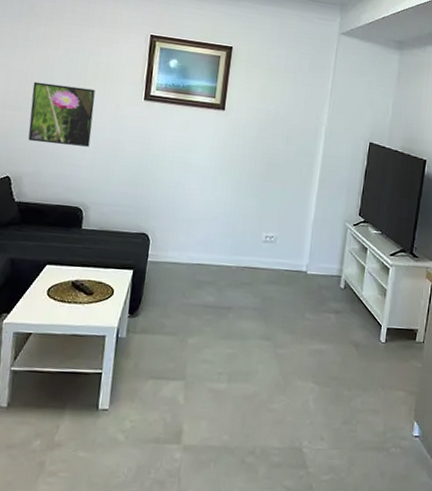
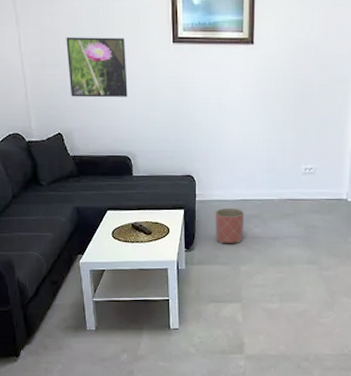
planter: none [164,271,199,312] -> present [215,207,245,244]

